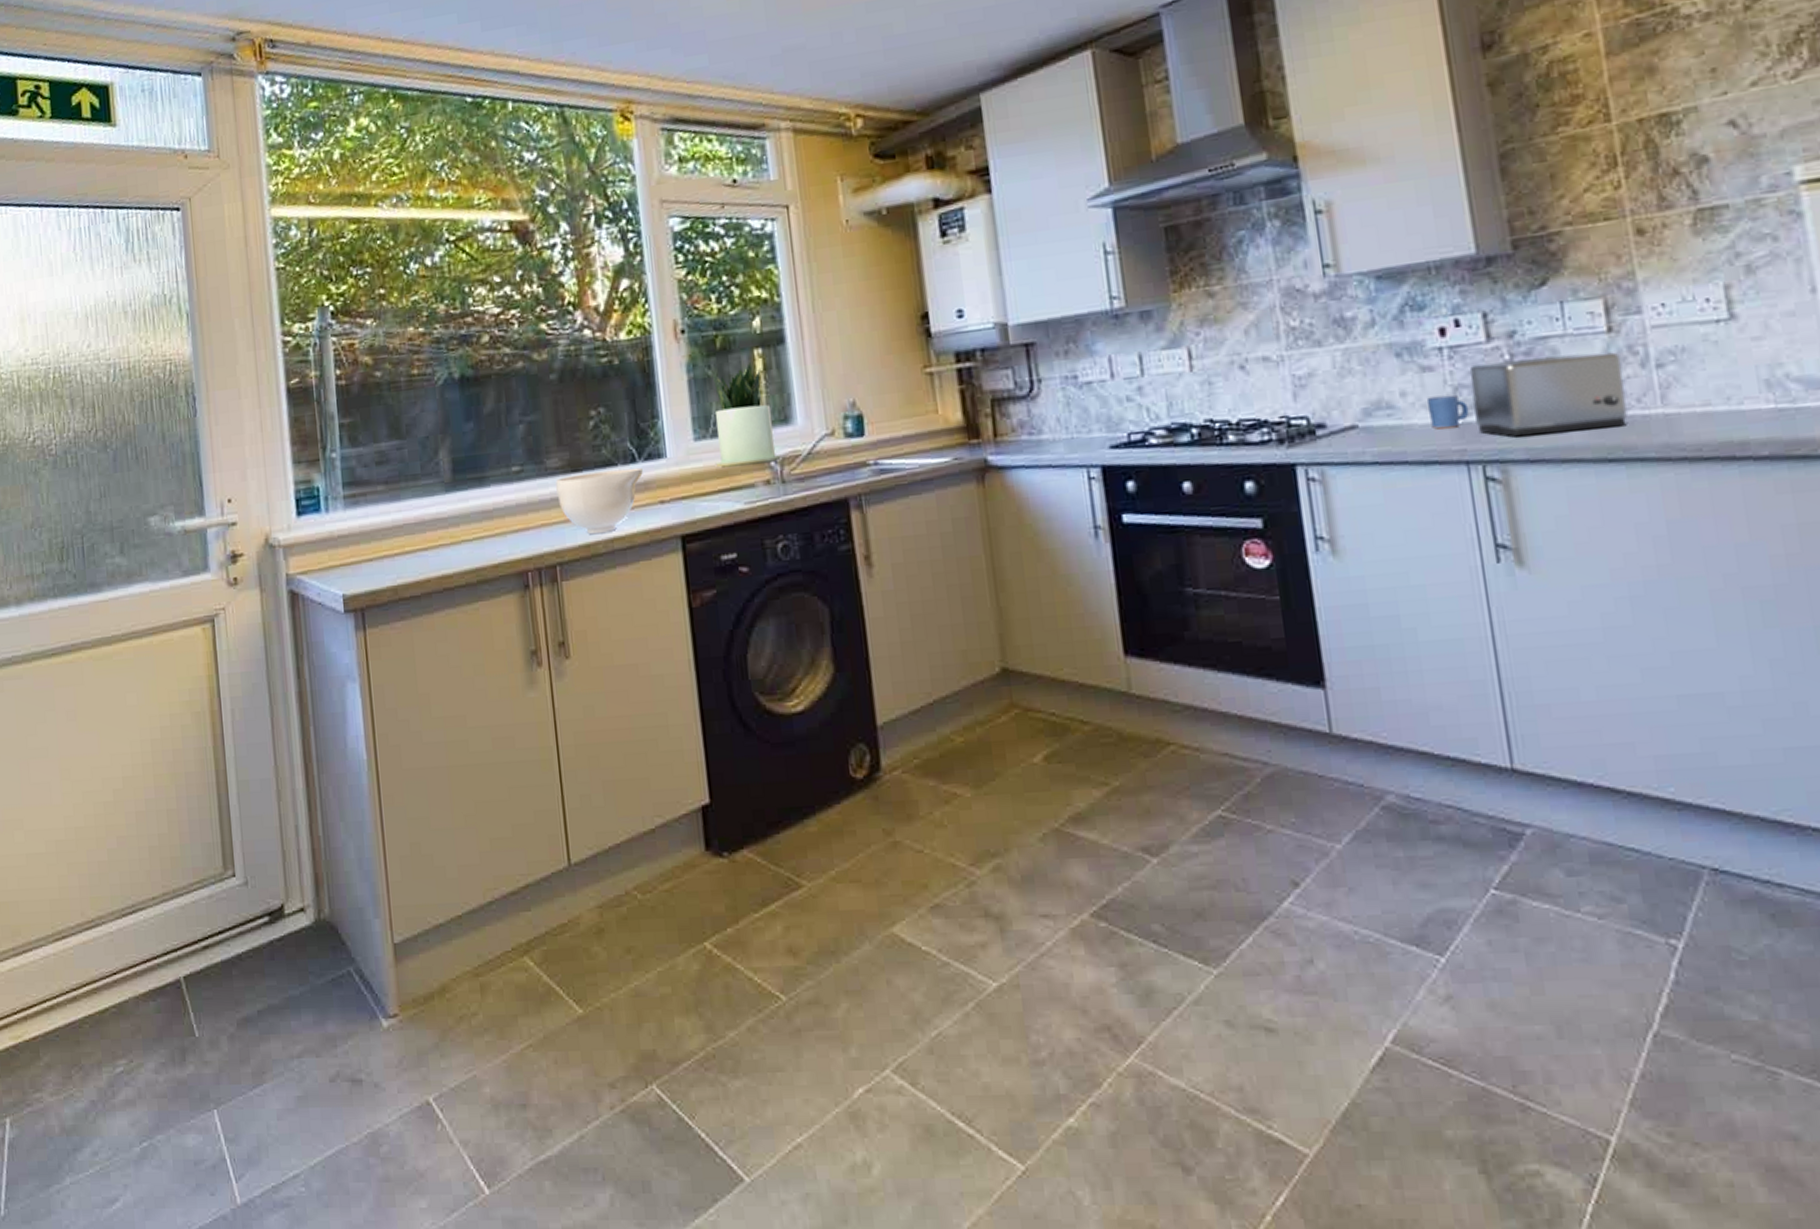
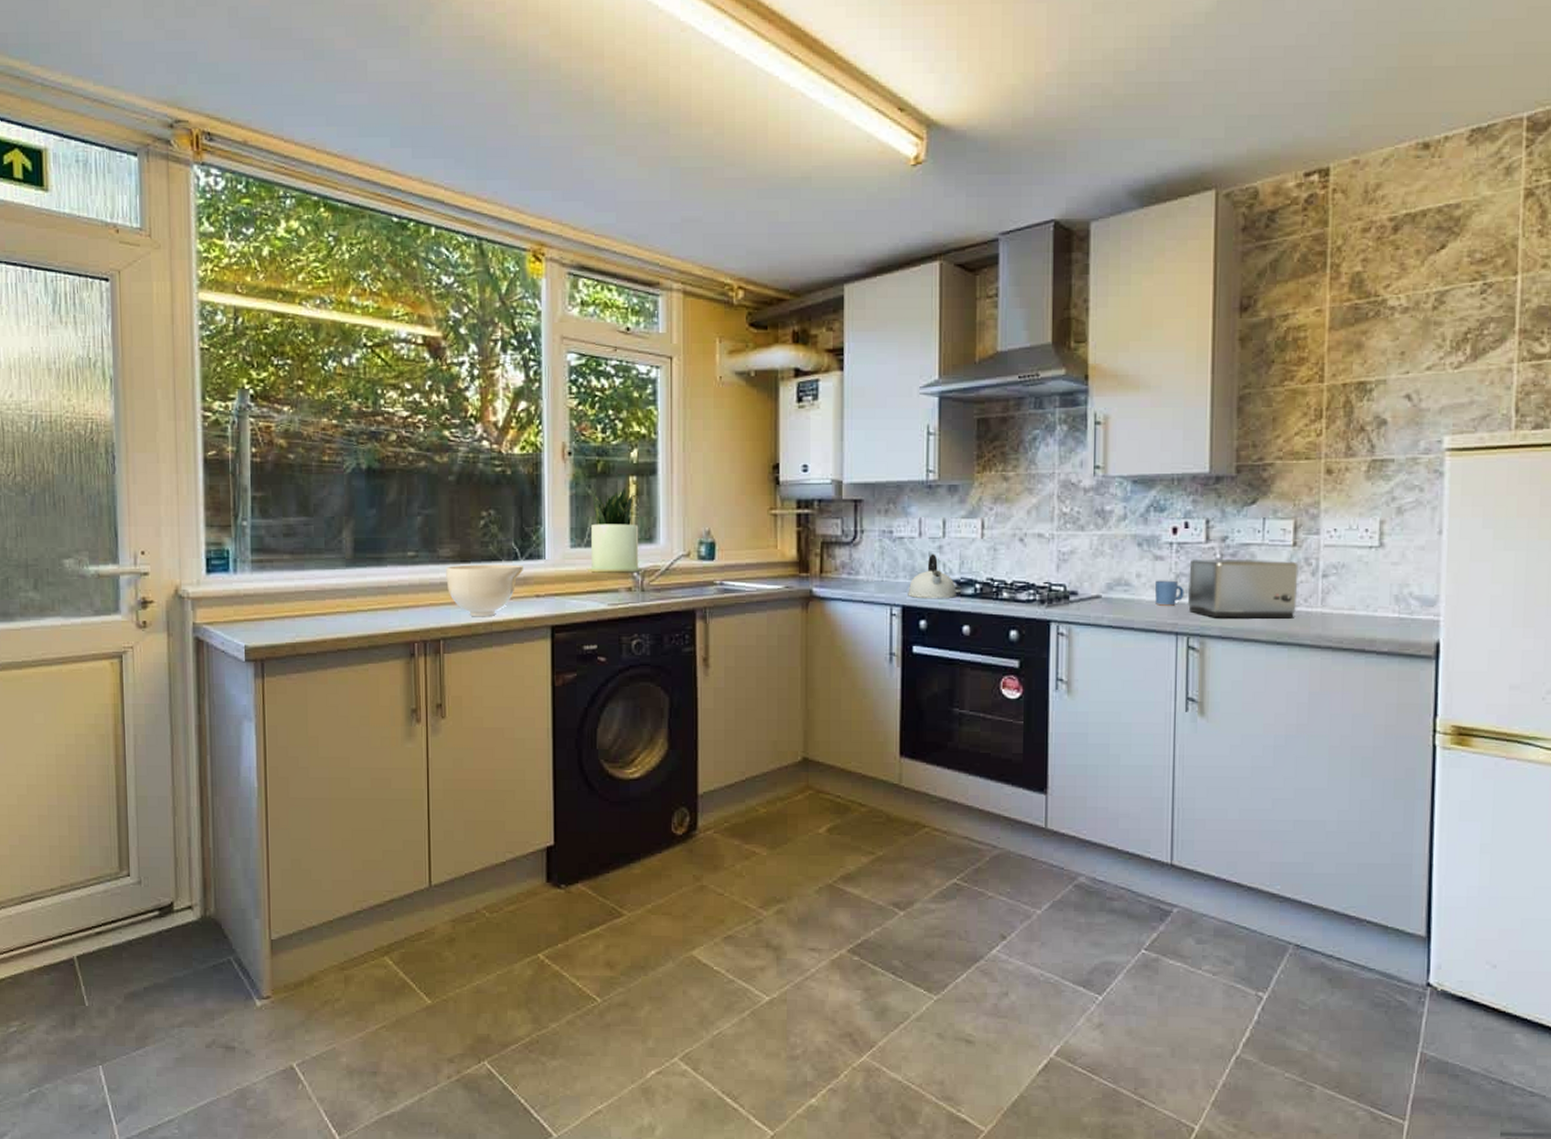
kettle: none [1106,397,1171,455] -> present [908,554,958,599]

